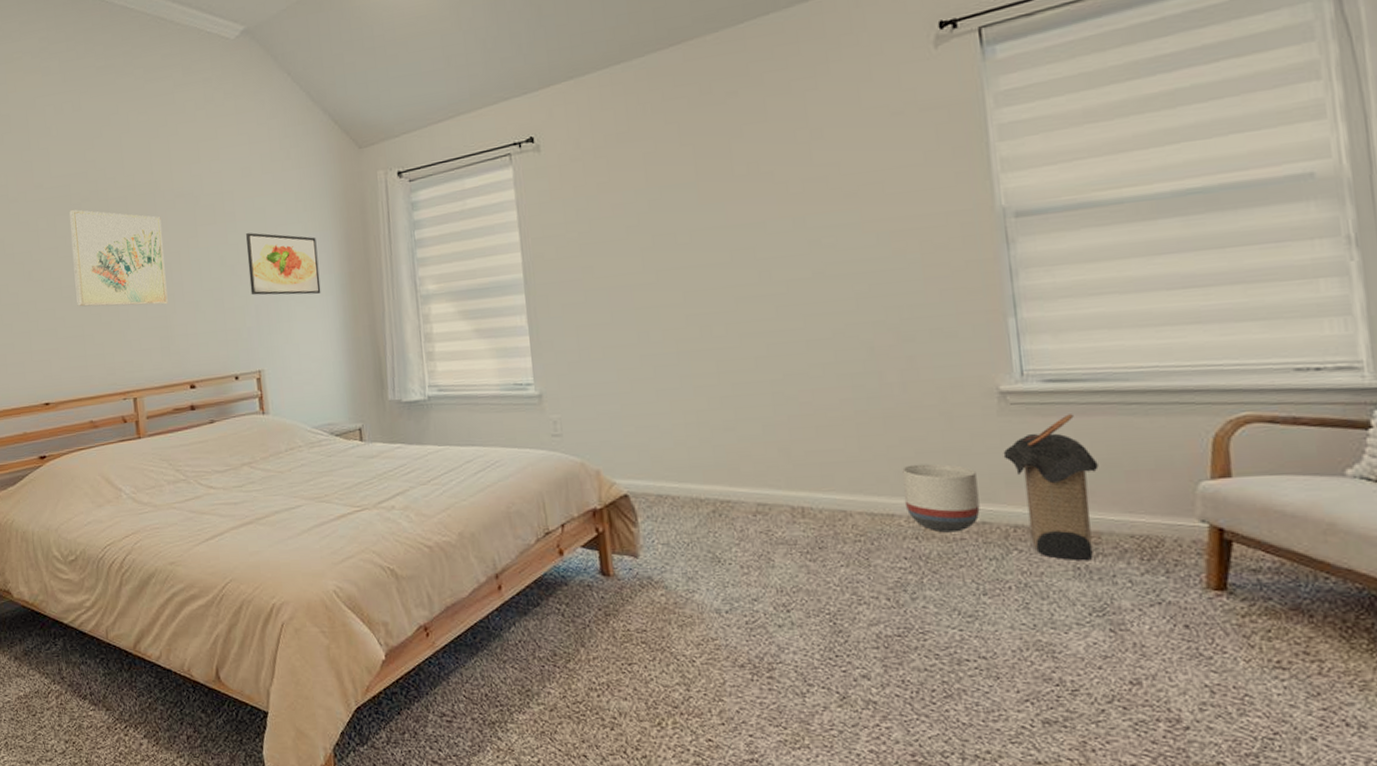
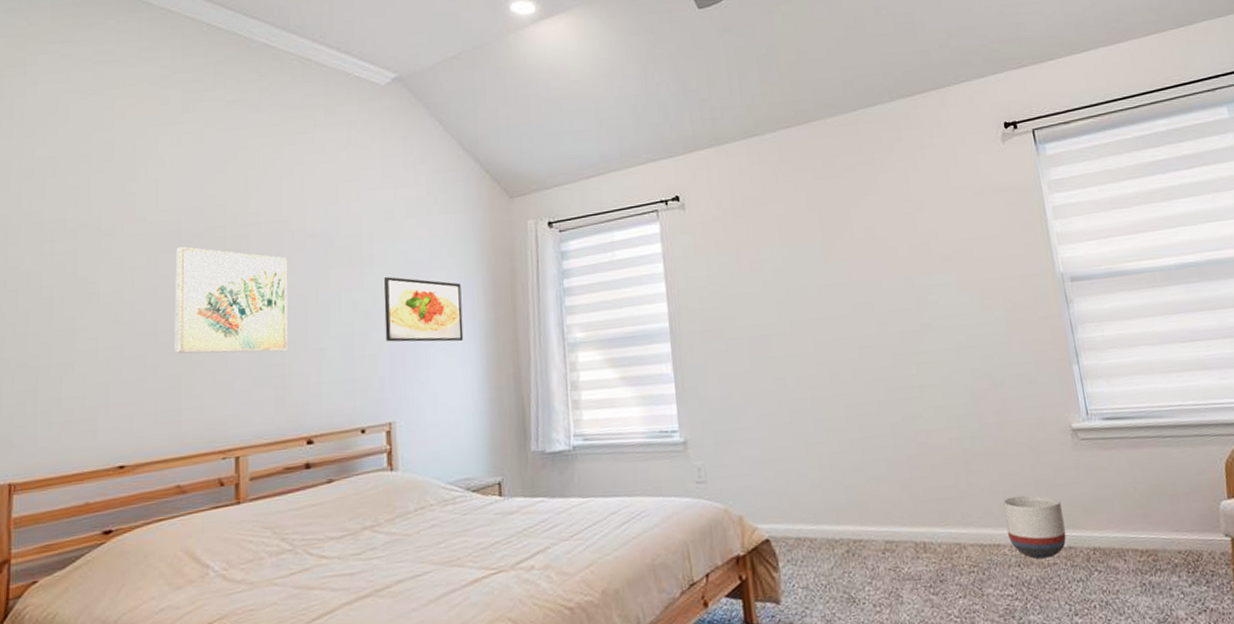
laundry hamper: present [1003,414,1099,560] -> none [1079,447,1154,577]

